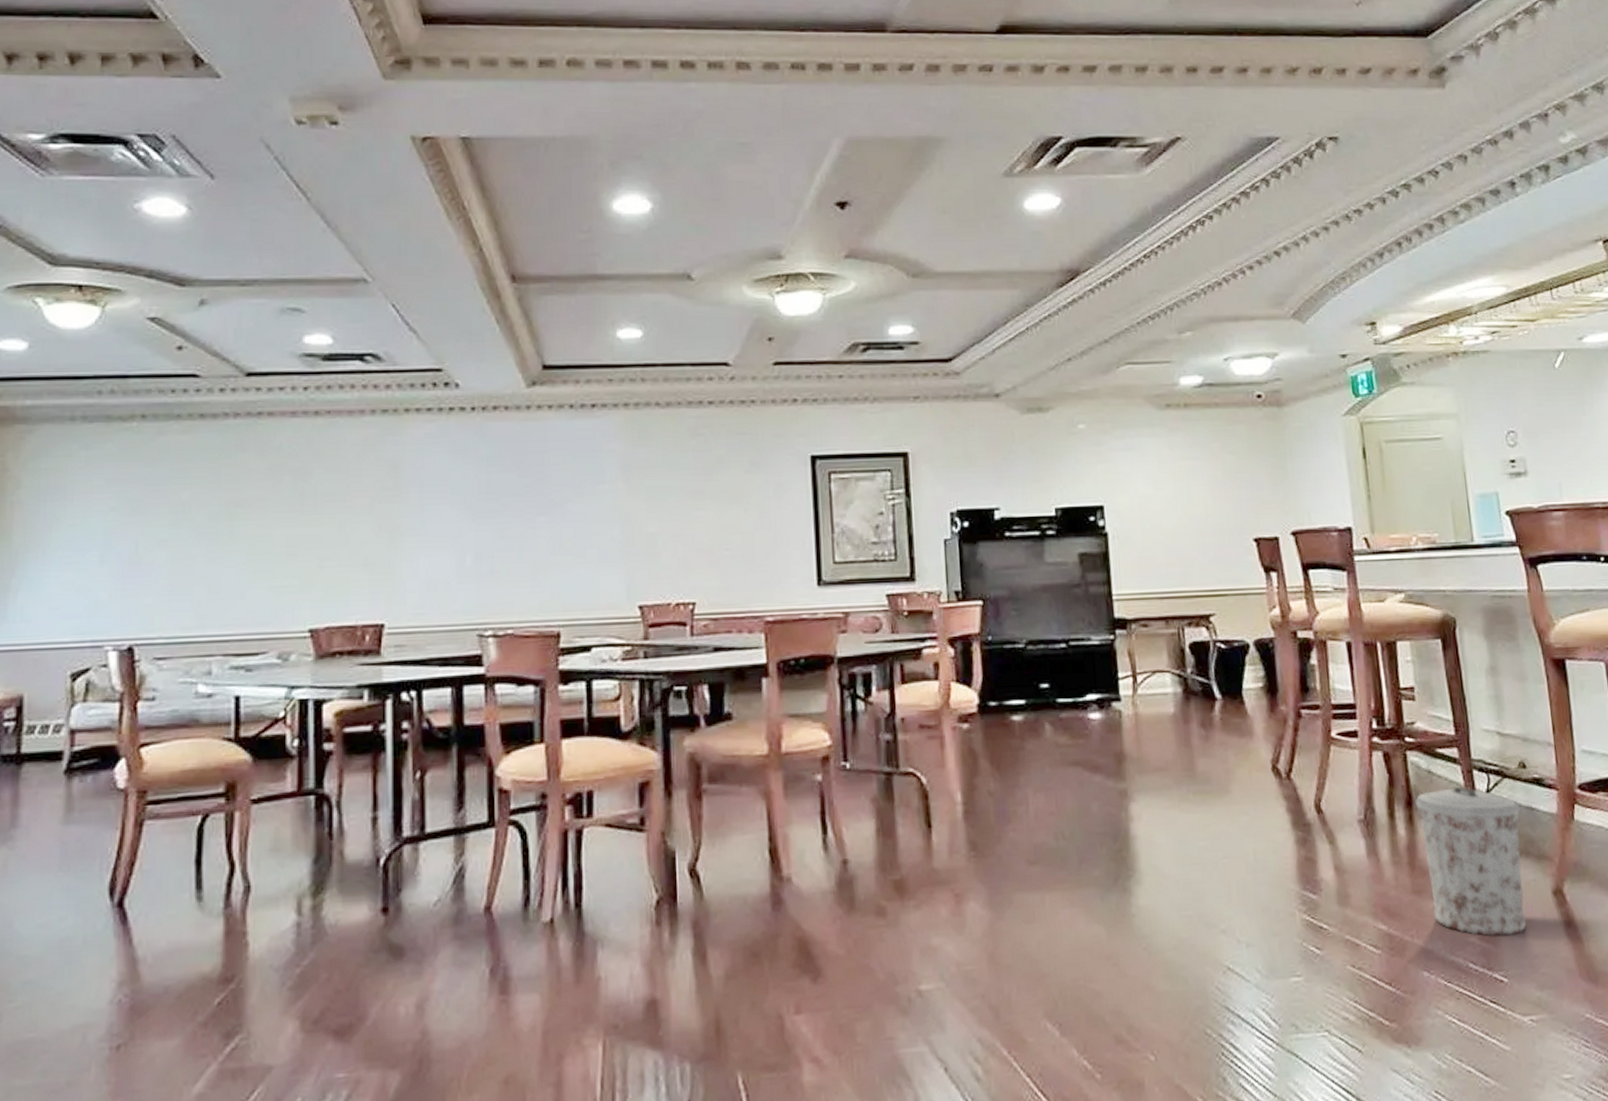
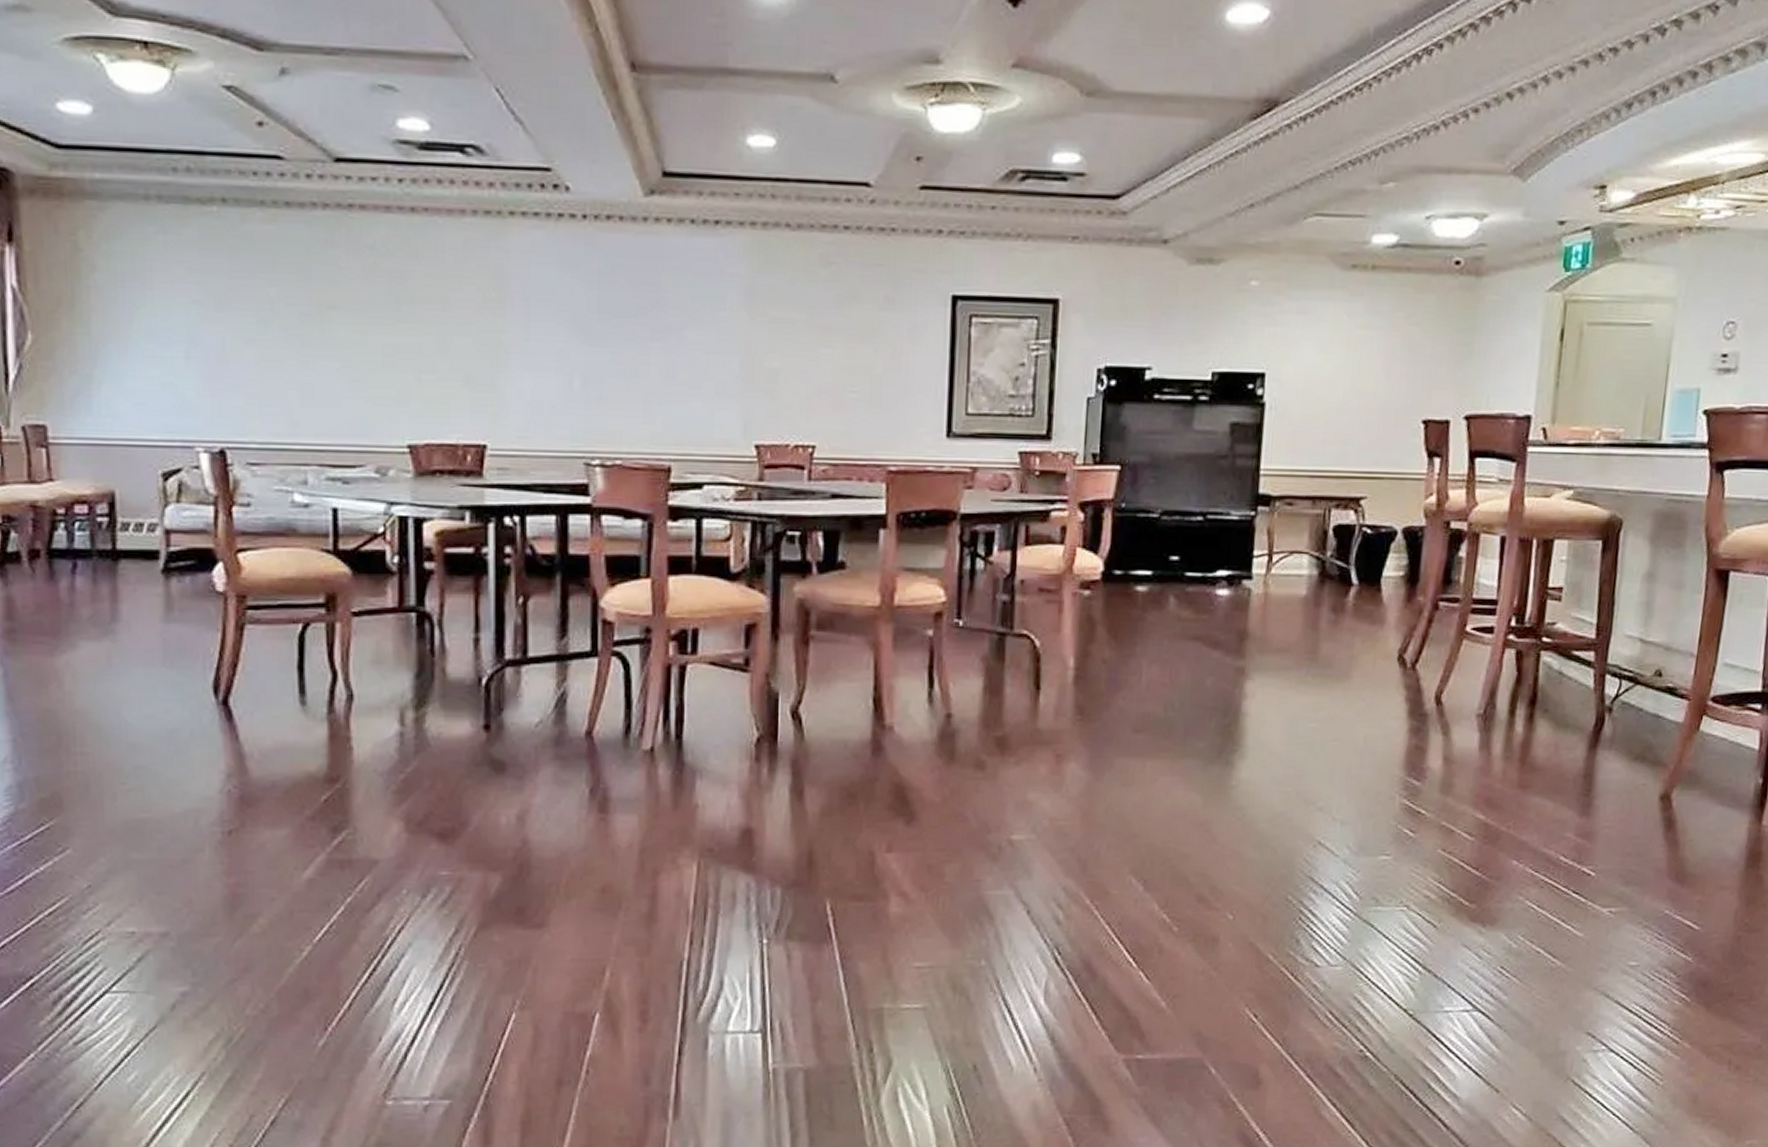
trash can: present [1415,787,1527,936] -> none [1534,690,1646,834]

